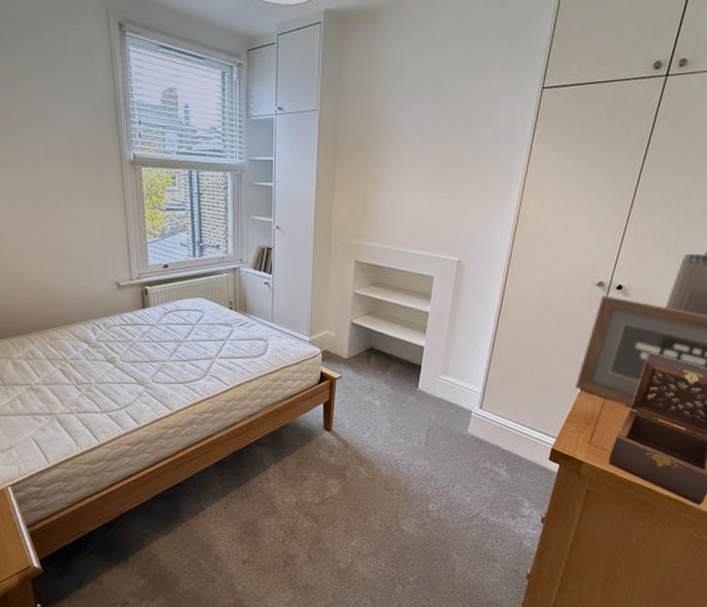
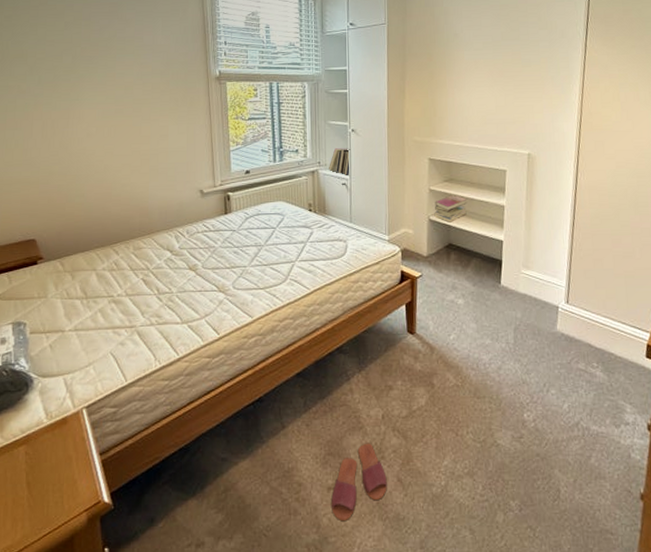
slippers: none [246,525,298,589] -> present [331,443,387,522]
books: none [357,298,392,326] -> present [434,194,468,222]

